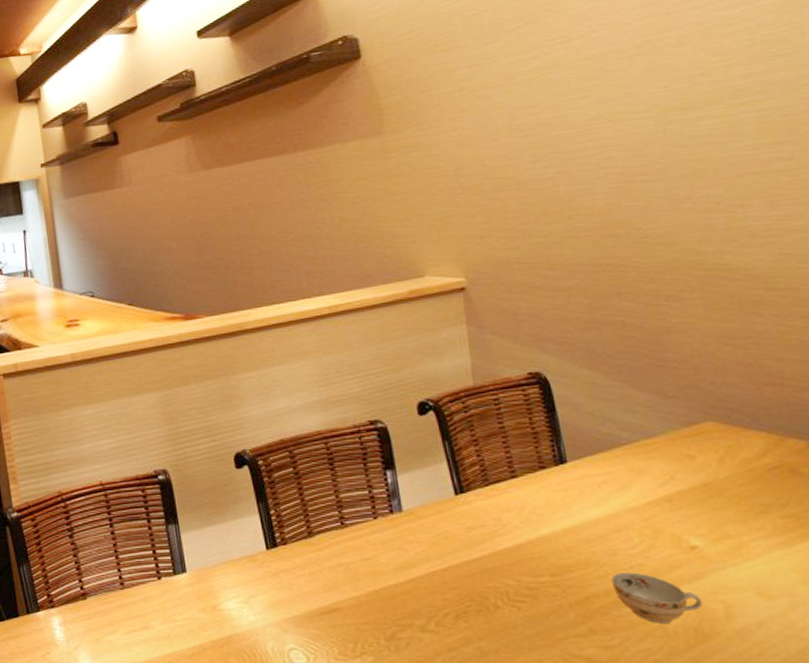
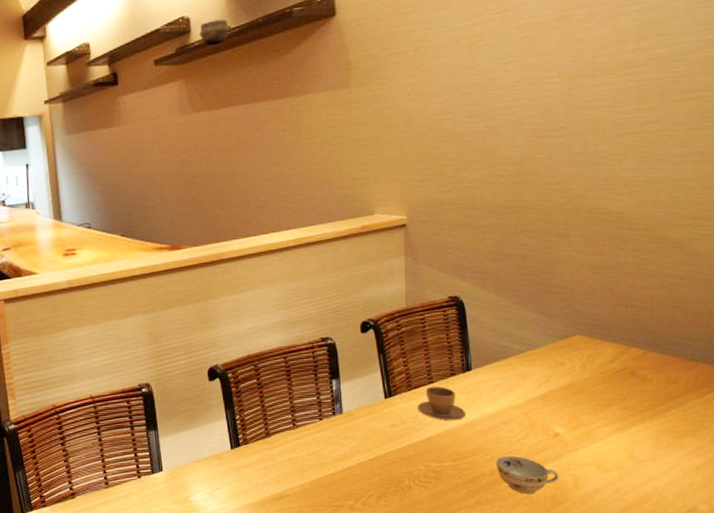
ceramic vessel: none [206,69,243,98] -> present [199,19,233,46]
teacup: none [498,481,565,525] -> present [417,386,467,421]

